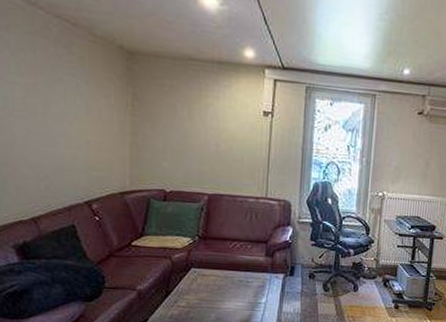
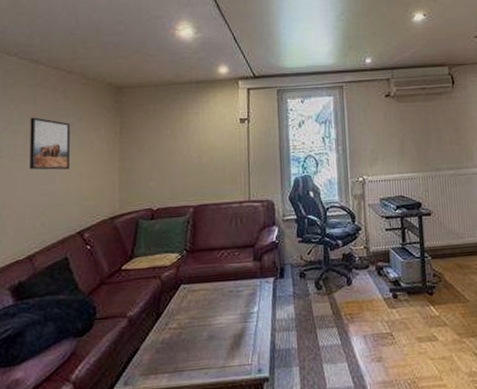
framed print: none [29,69,77,134] -> present [30,117,71,170]

